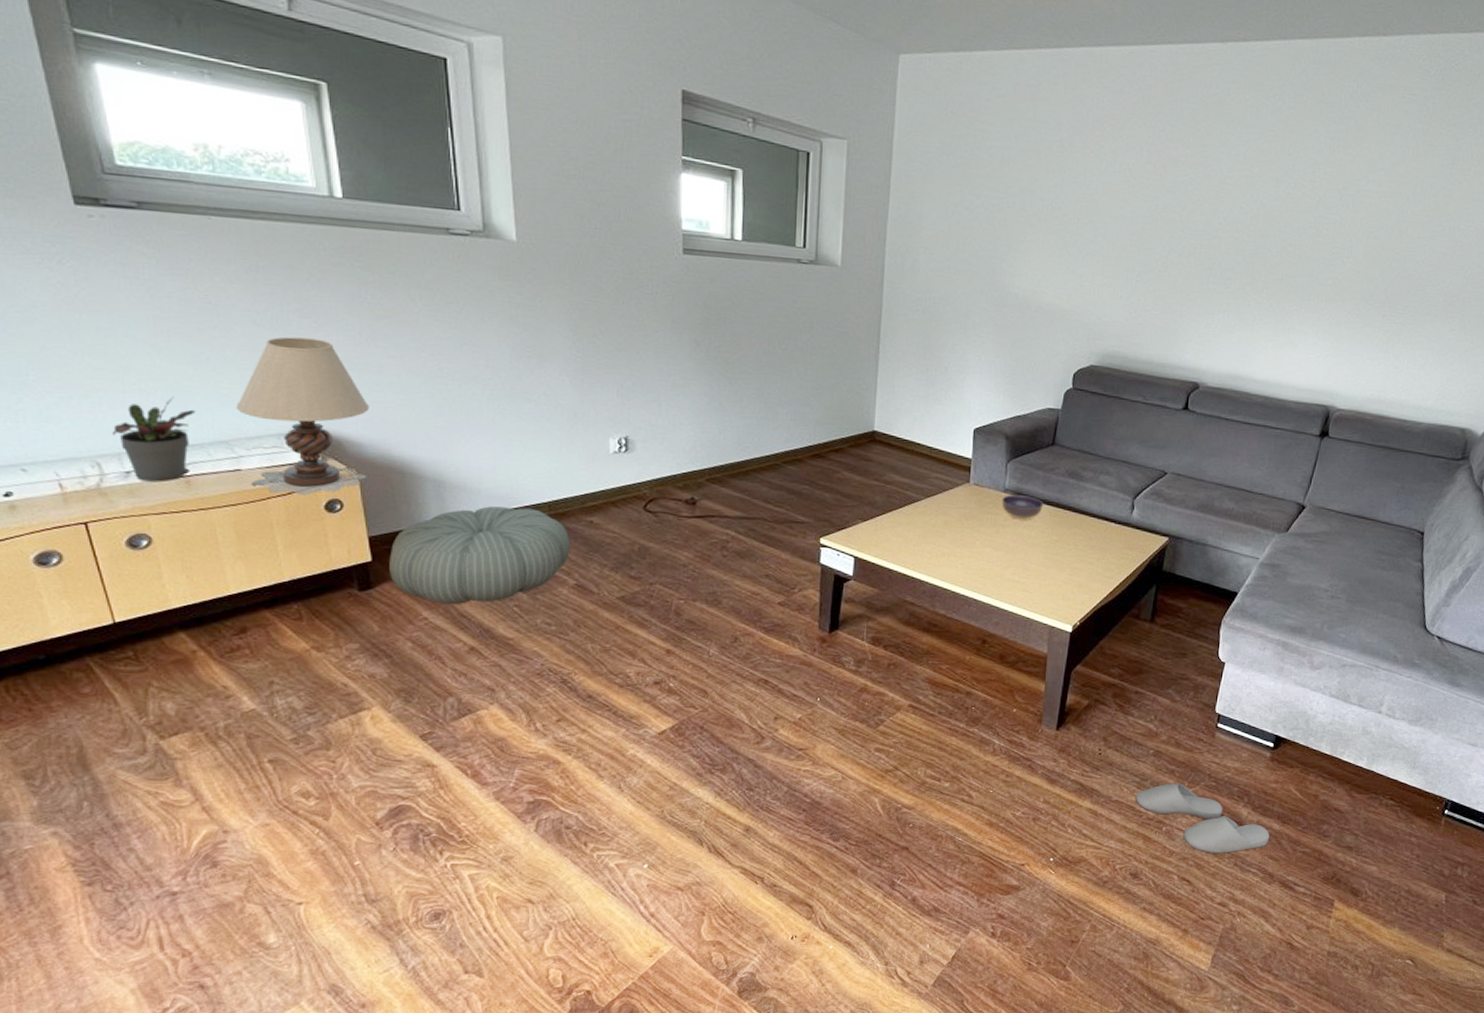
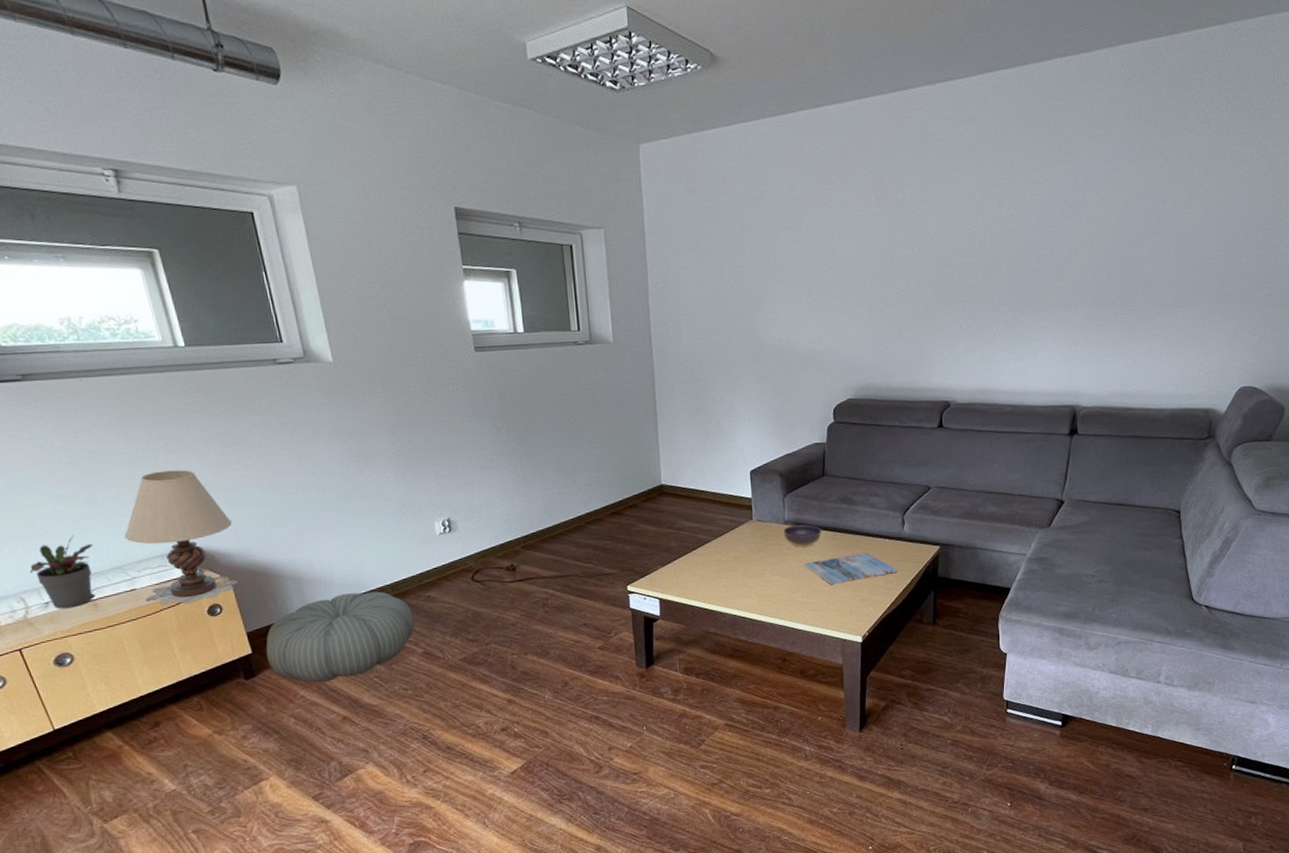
magazine: none [1019,534,1121,566] -> present [804,552,898,585]
slippers: present [1135,783,1269,853] -> none [939,767,1068,828]

